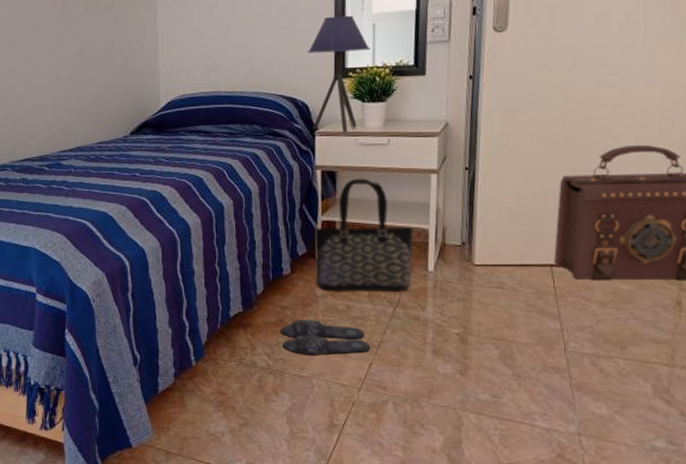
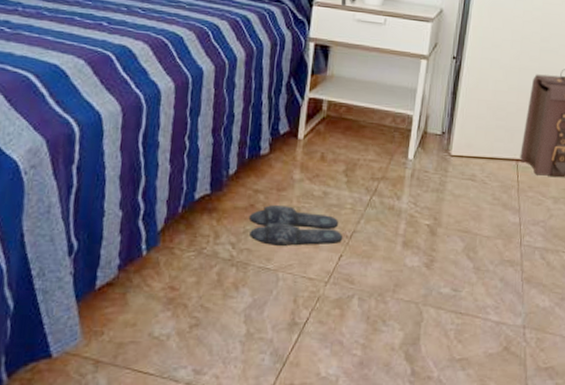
tote bag: present [314,178,414,291] -> none [294,55,399,178]

